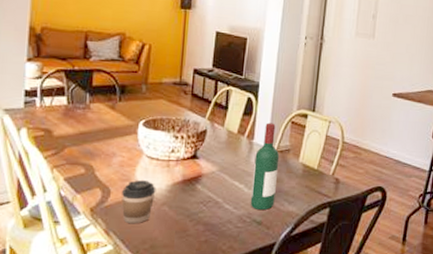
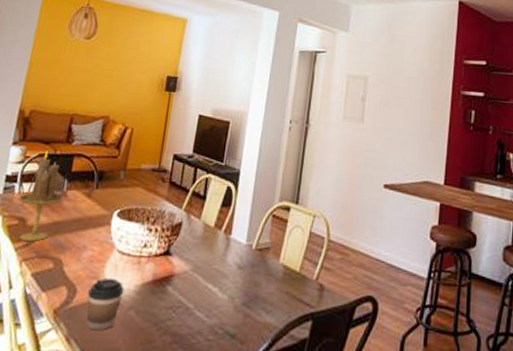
candle holder: none [42,66,87,150] -> present [19,151,64,241]
wine bottle: present [250,122,280,210] -> none [223,215,259,320]

